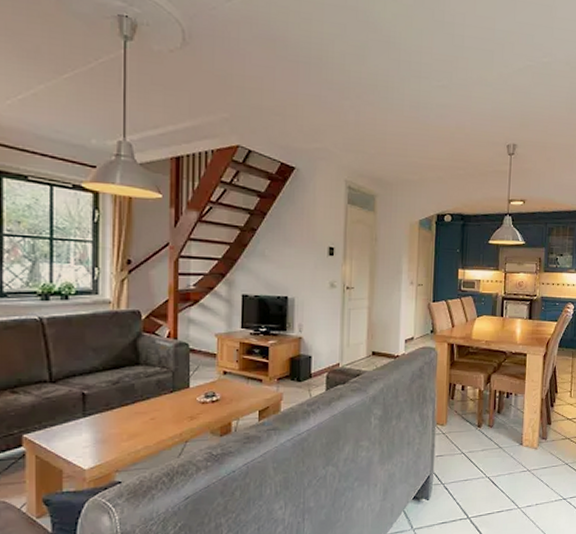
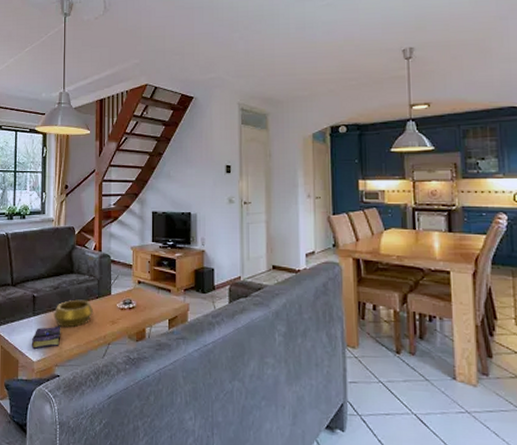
book: none [81,425,123,455] -> present [31,325,61,349]
decorative bowl: none [112,395,166,428] -> present [53,299,93,328]

